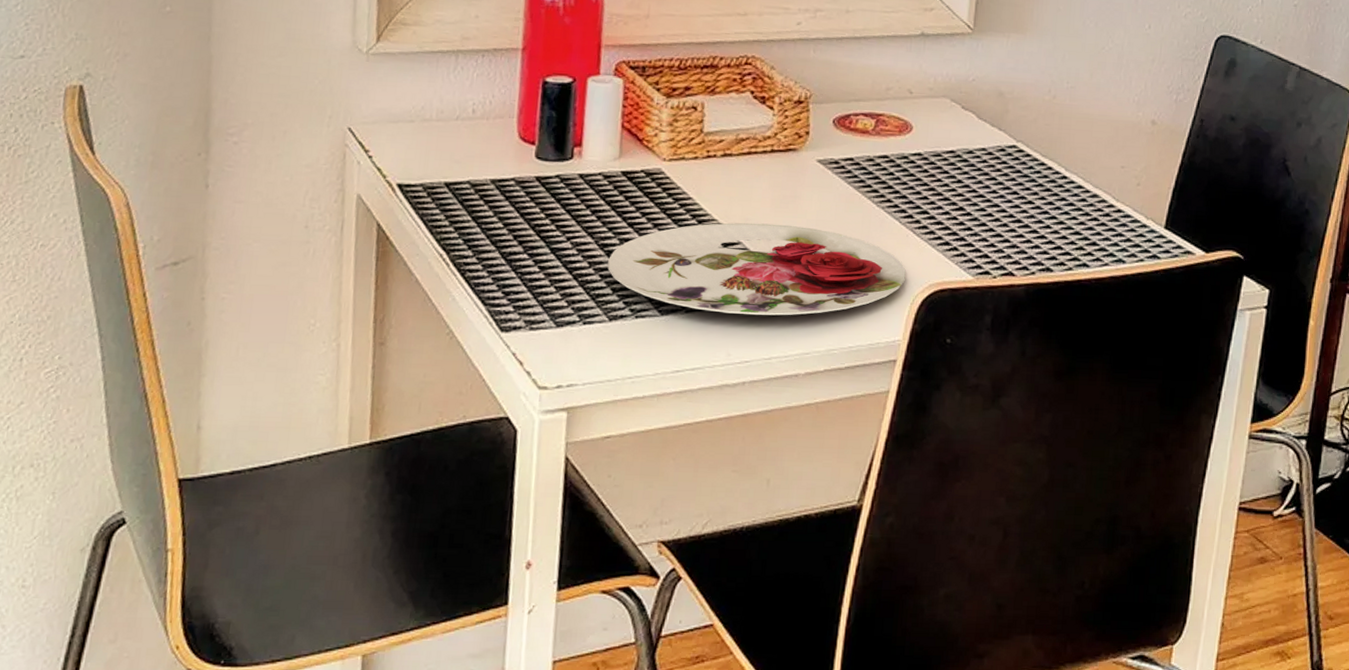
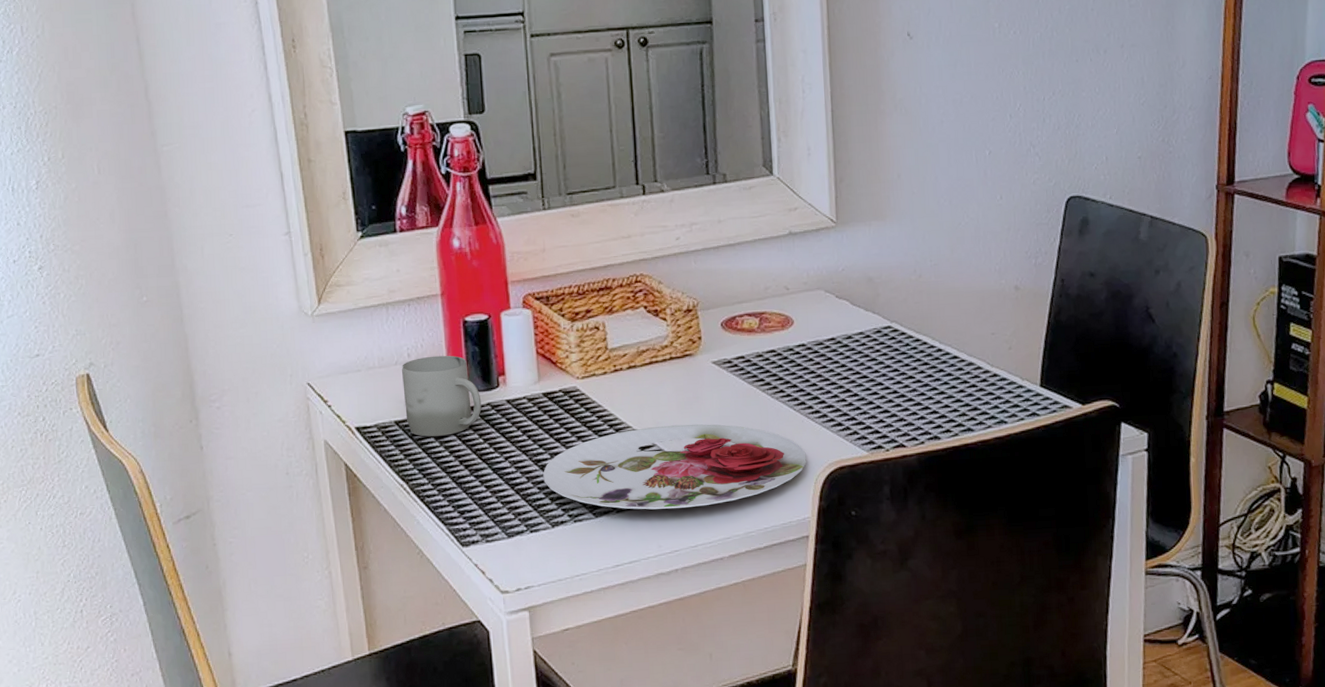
cup: none [459,115,550,205] -> present [401,355,482,437]

